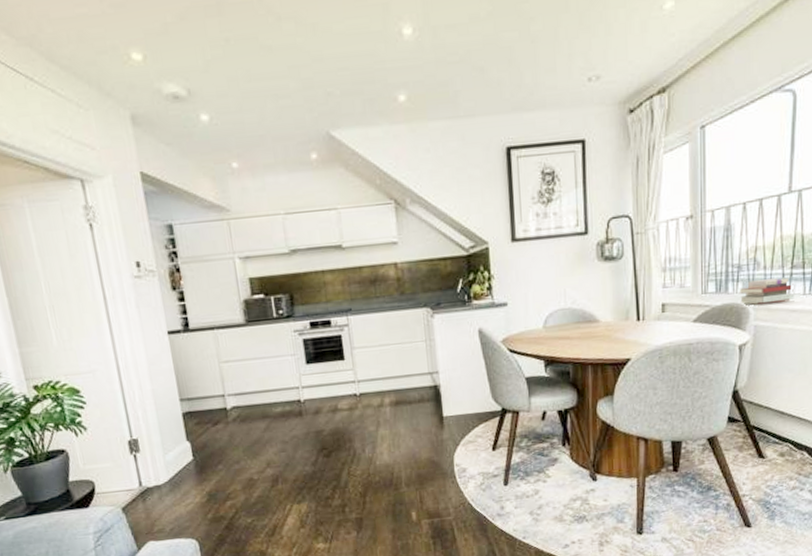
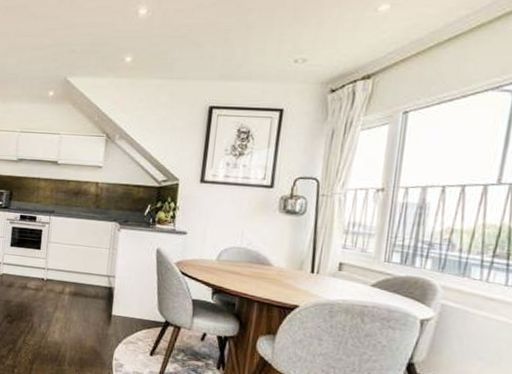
books: present [739,277,795,305] -> none [427,260,494,289]

